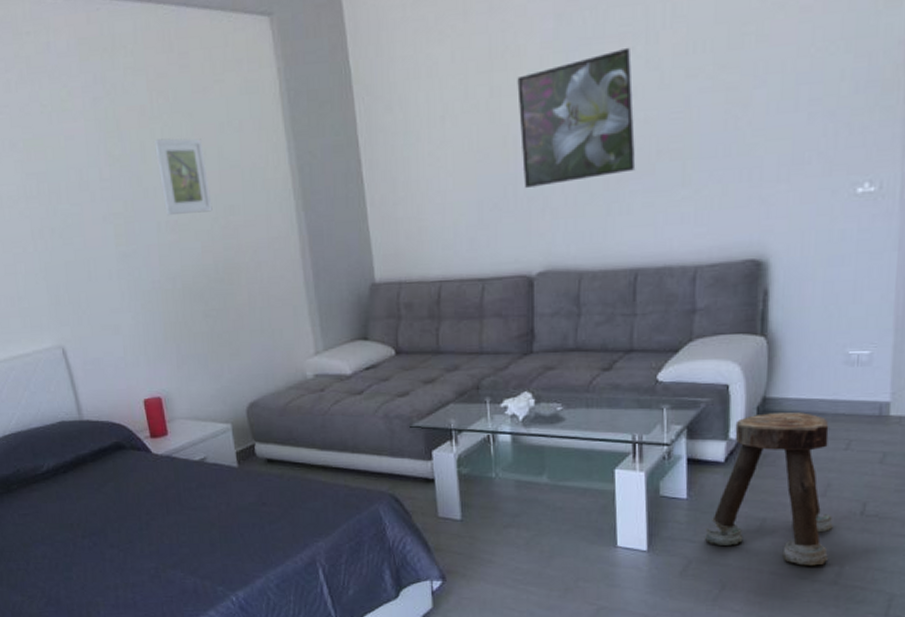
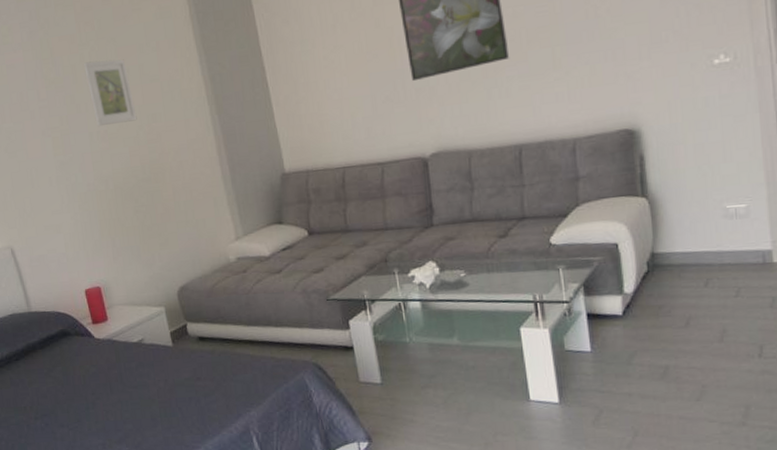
stool: present [705,412,833,566] -> none [612,264,734,409]

